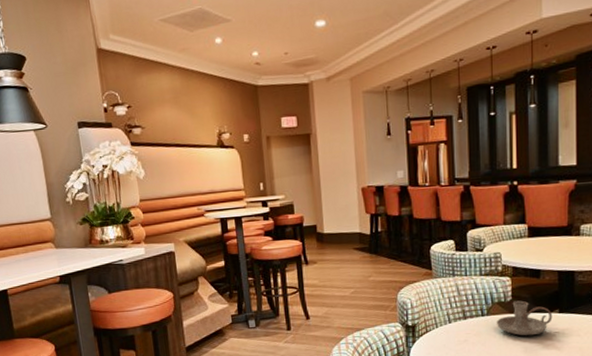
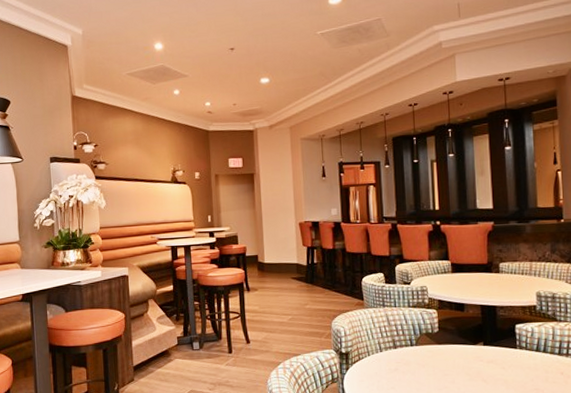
candle holder: present [496,300,553,336] -> none [424,332,478,367]

